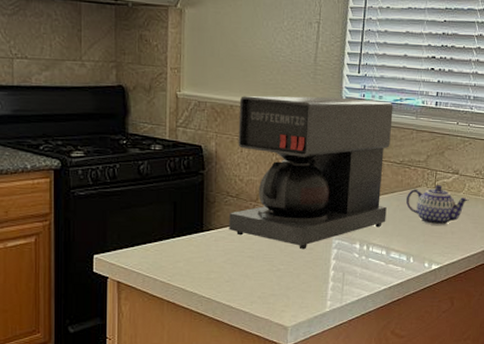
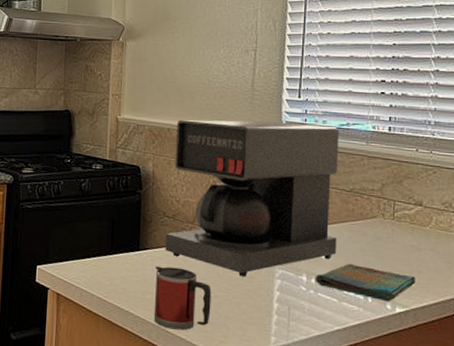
mug: none [218,245,274,305] -> present [153,266,212,331]
dish towel: none [367,229,449,261] -> present [316,263,415,302]
teapot: present [406,185,469,226] -> none [360,216,438,264]

